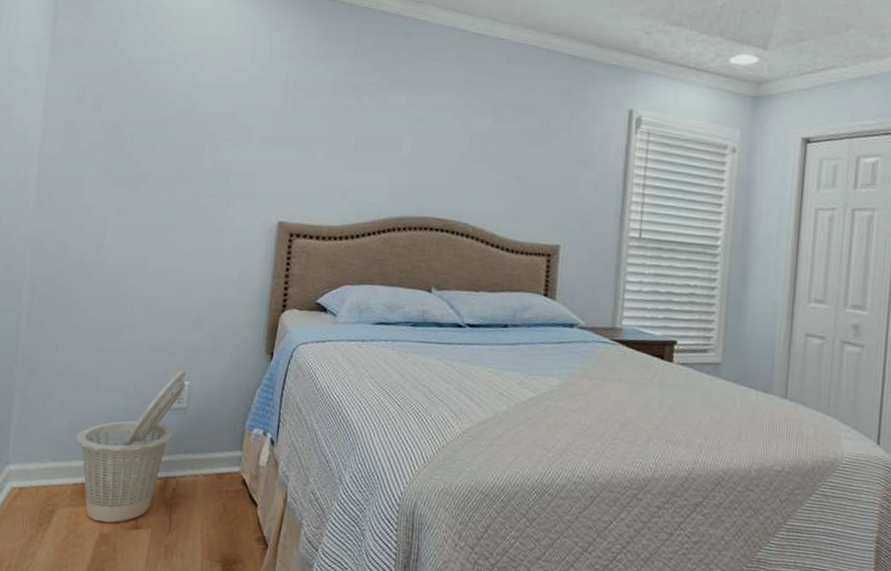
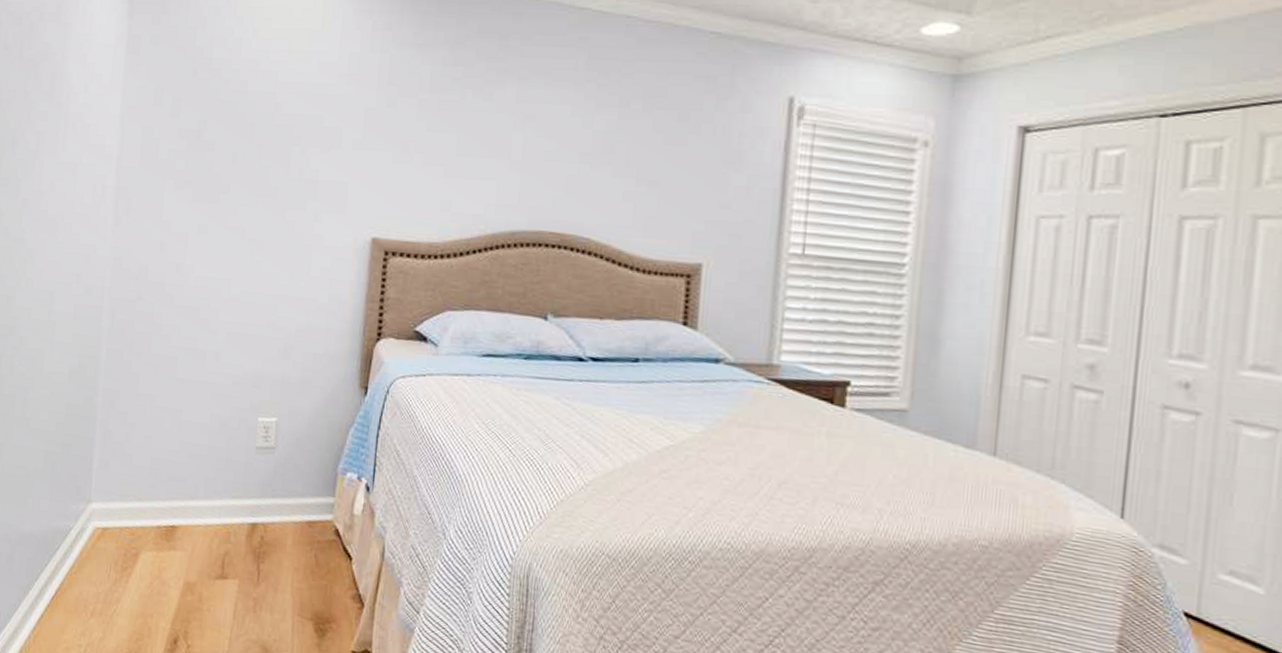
laundry basket: present [76,370,187,523] -> none [159,404,274,571]

